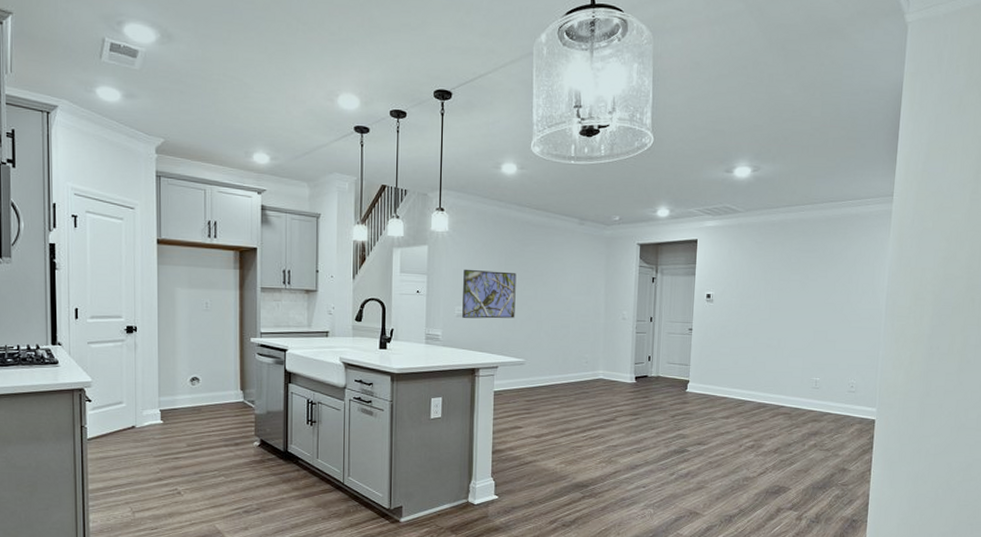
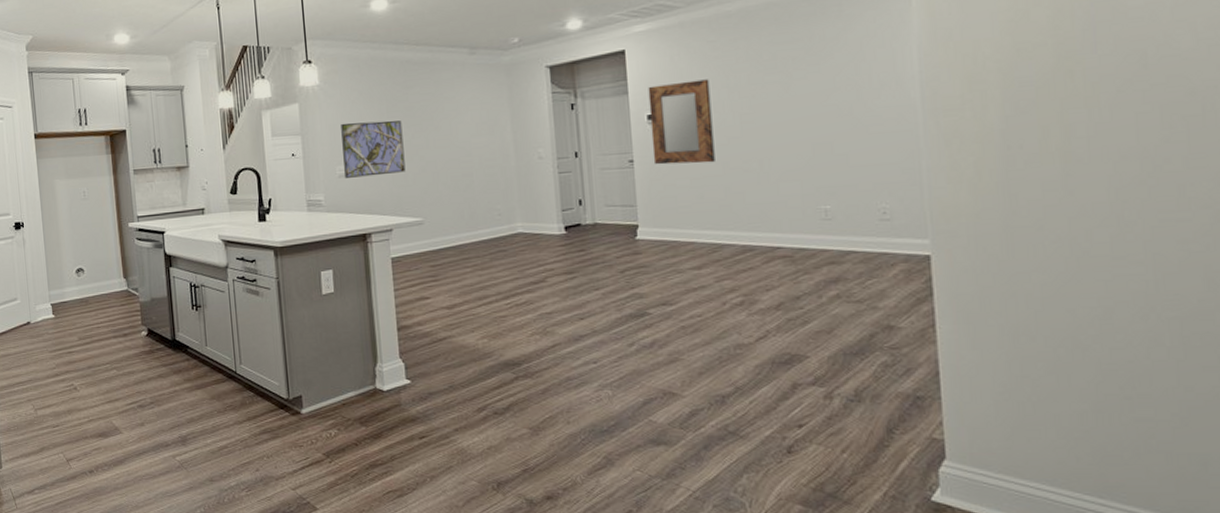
home mirror: none [706,271,753,337] -> present [648,79,715,165]

